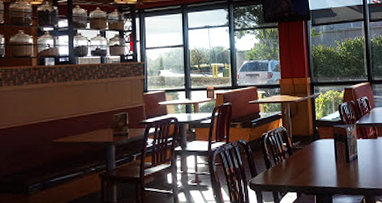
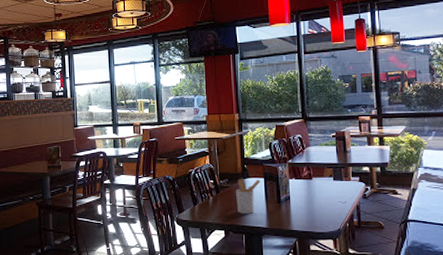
utensil holder: none [308,139,331,175] -> present [236,178,261,214]

